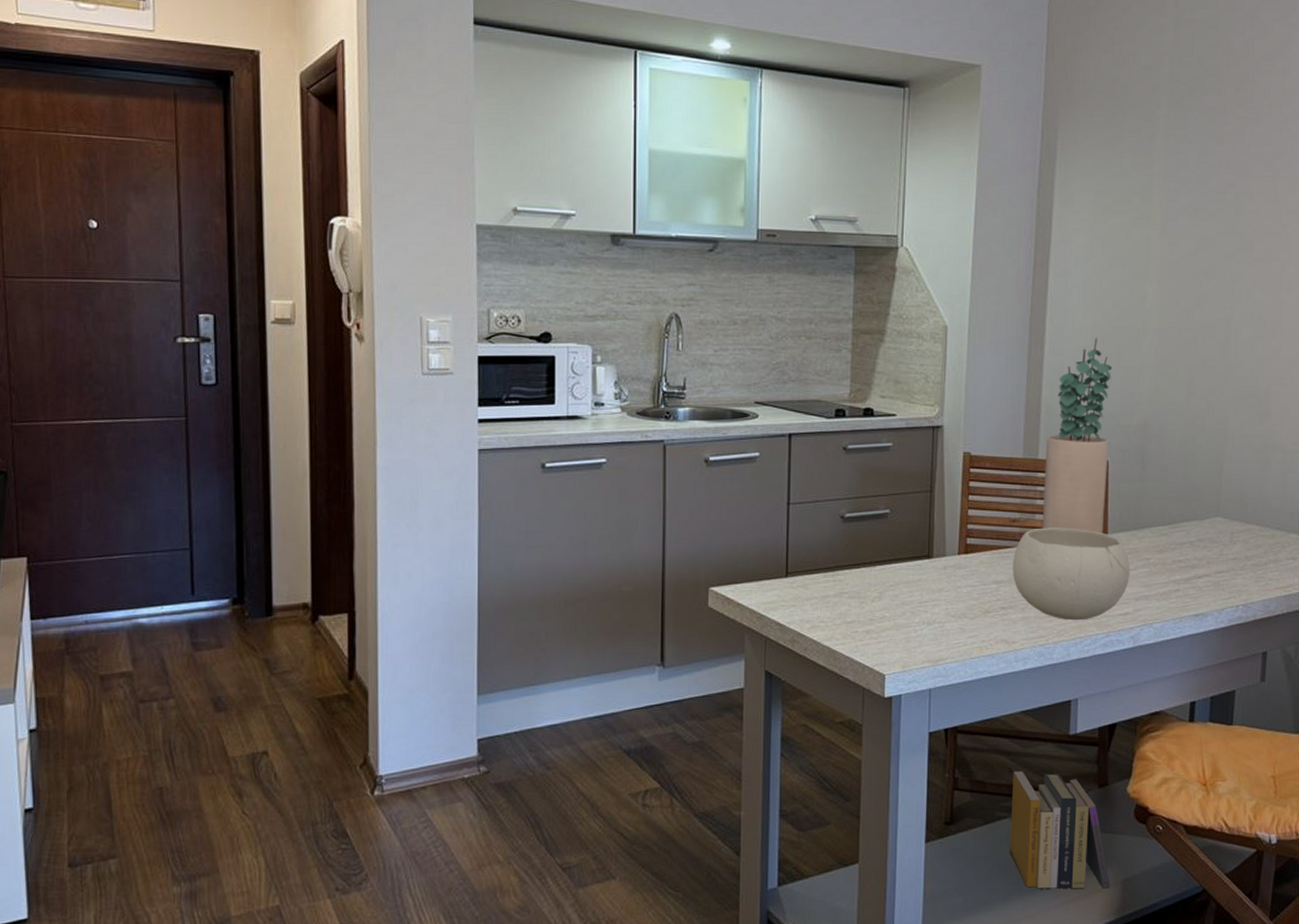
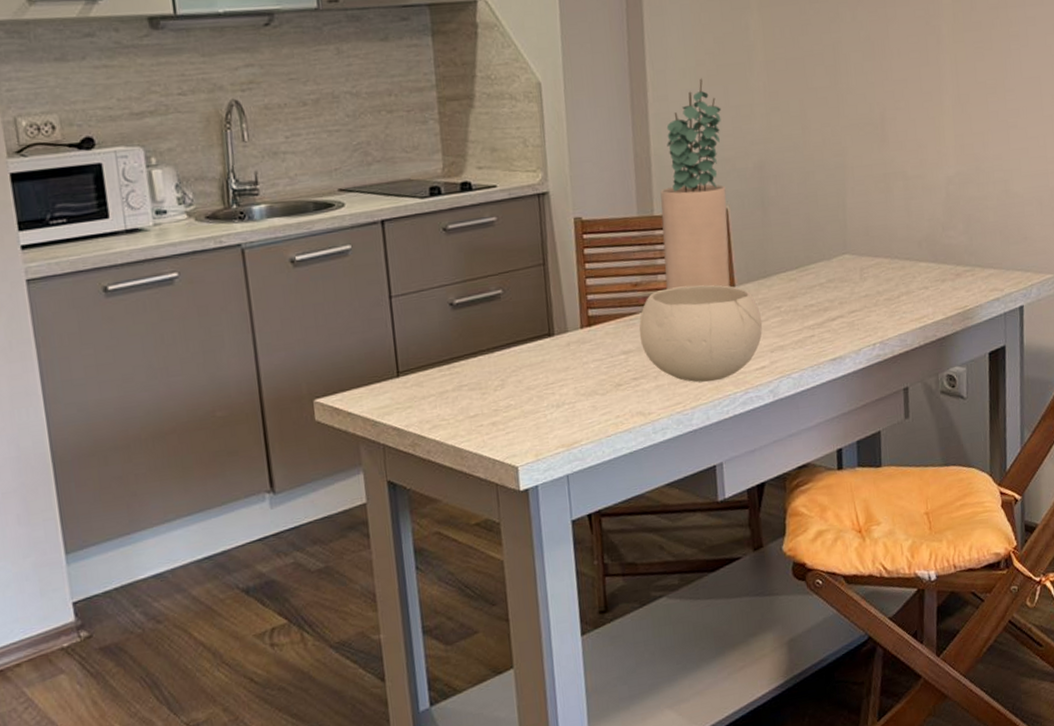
books: present [1010,771,1110,889] -> none [664,542,775,664]

